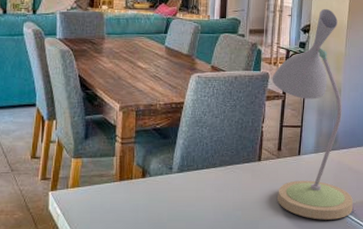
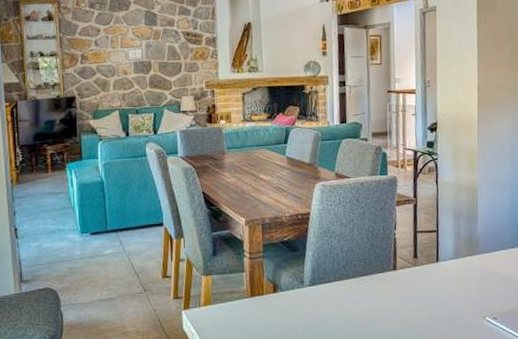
desk lamp: present [272,8,353,220] -> none [400,104,503,331]

